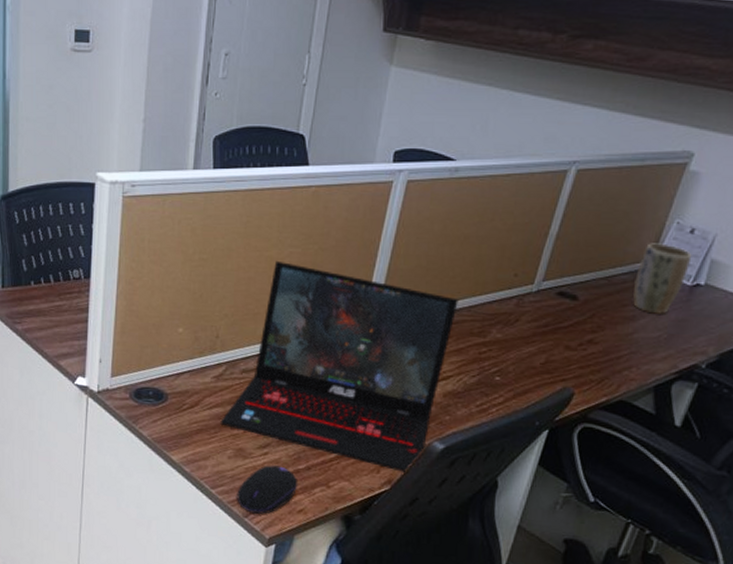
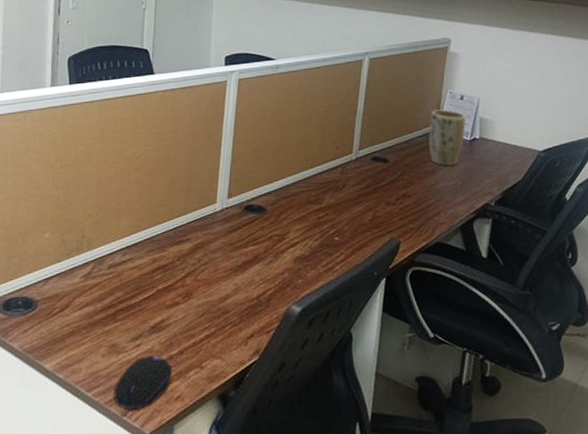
laptop: present [220,260,459,474] -> none [92,159,295,341]

